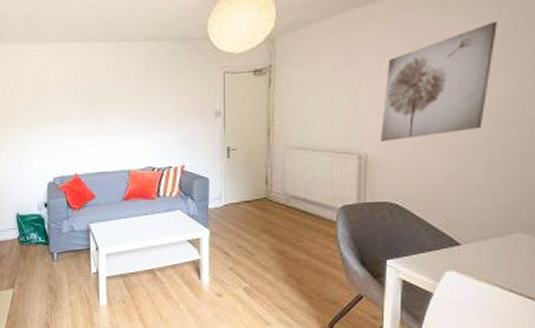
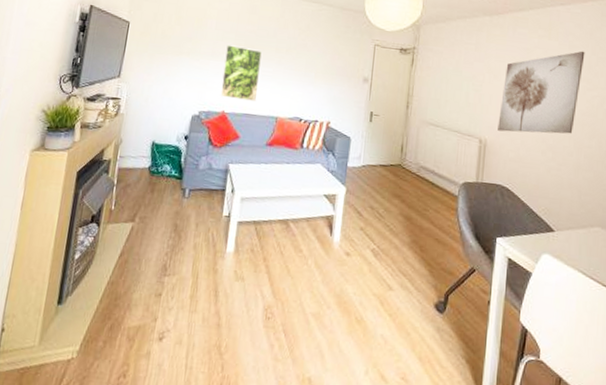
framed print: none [68,105,107,160] -> present [220,45,262,102]

